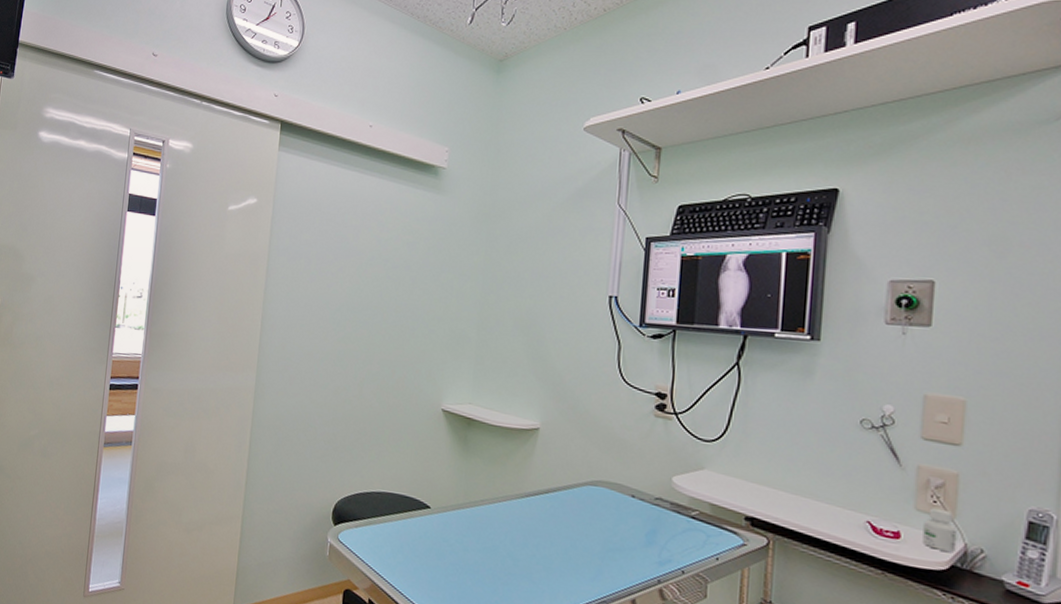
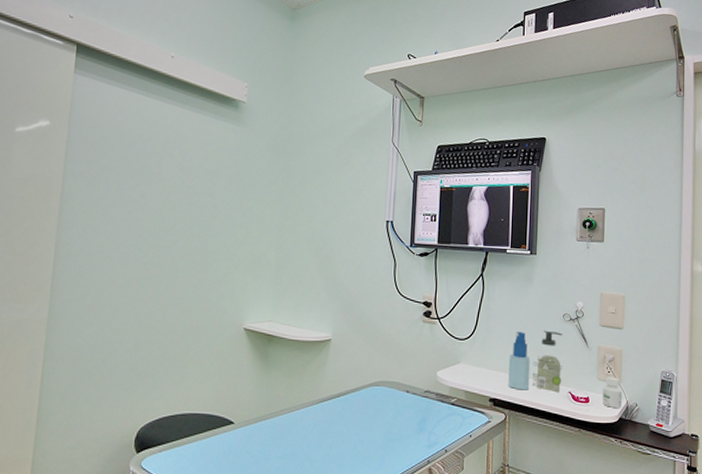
spray bottle: none [773,437,808,512] -> present [508,331,531,390]
soap dispenser: none [809,438,859,521] -> present [532,330,563,393]

